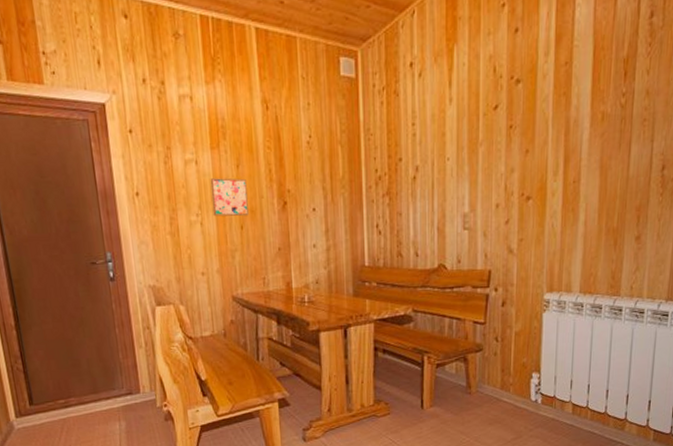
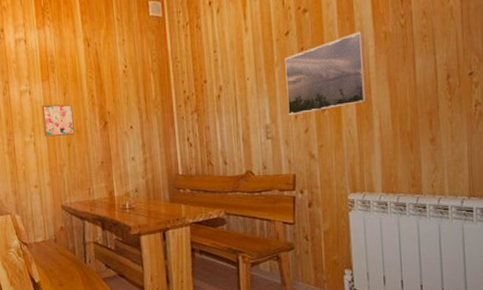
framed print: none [490,109,579,204] -> present [285,30,367,116]

